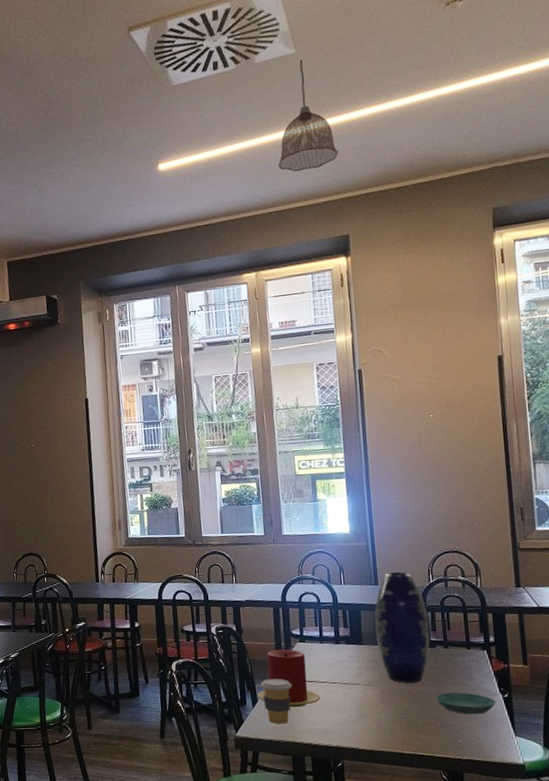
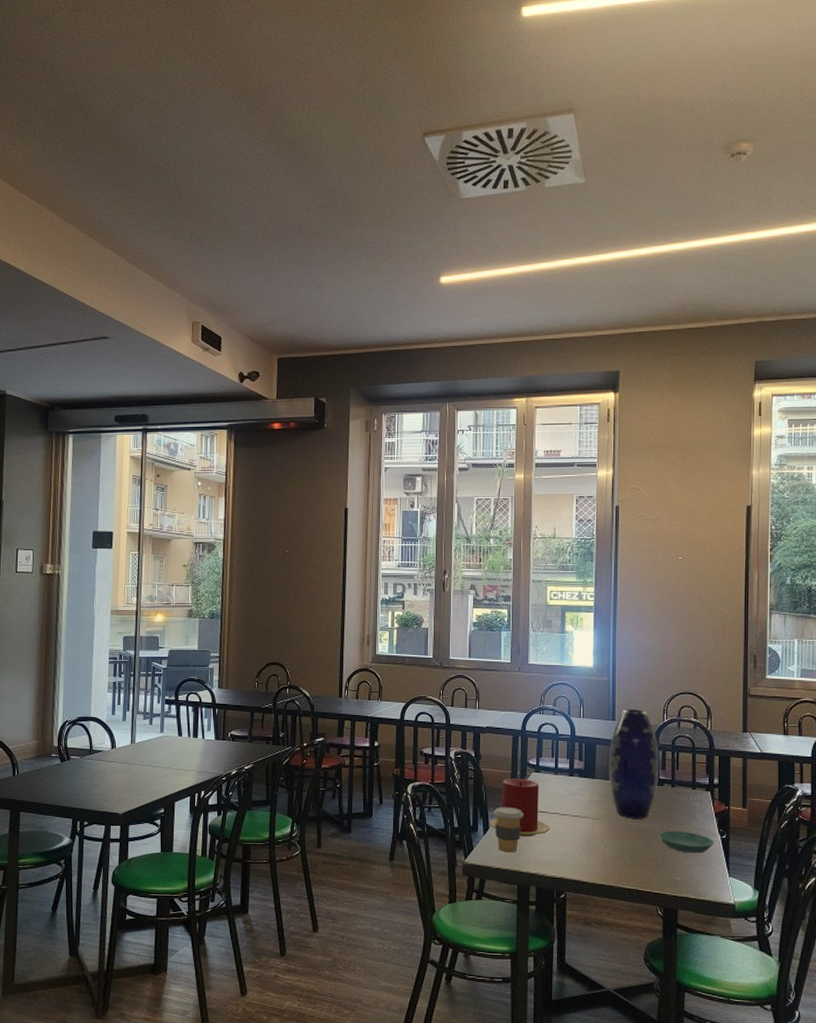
pendant lamp: present [278,59,338,172] -> none [559,190,617,302]

